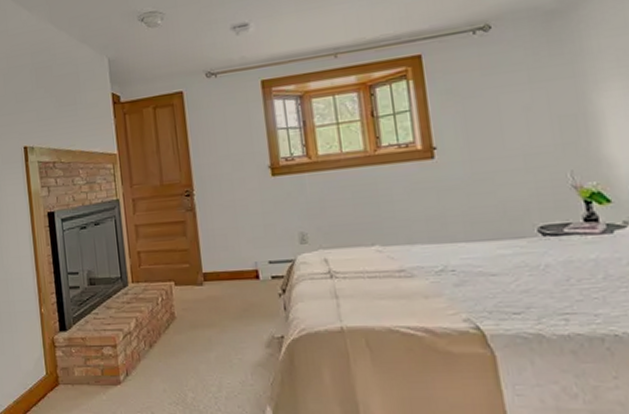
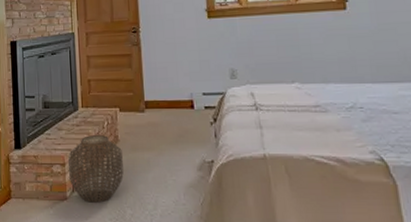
woven basket: none [120,311,183,387] -> present [68,134,124,203]

